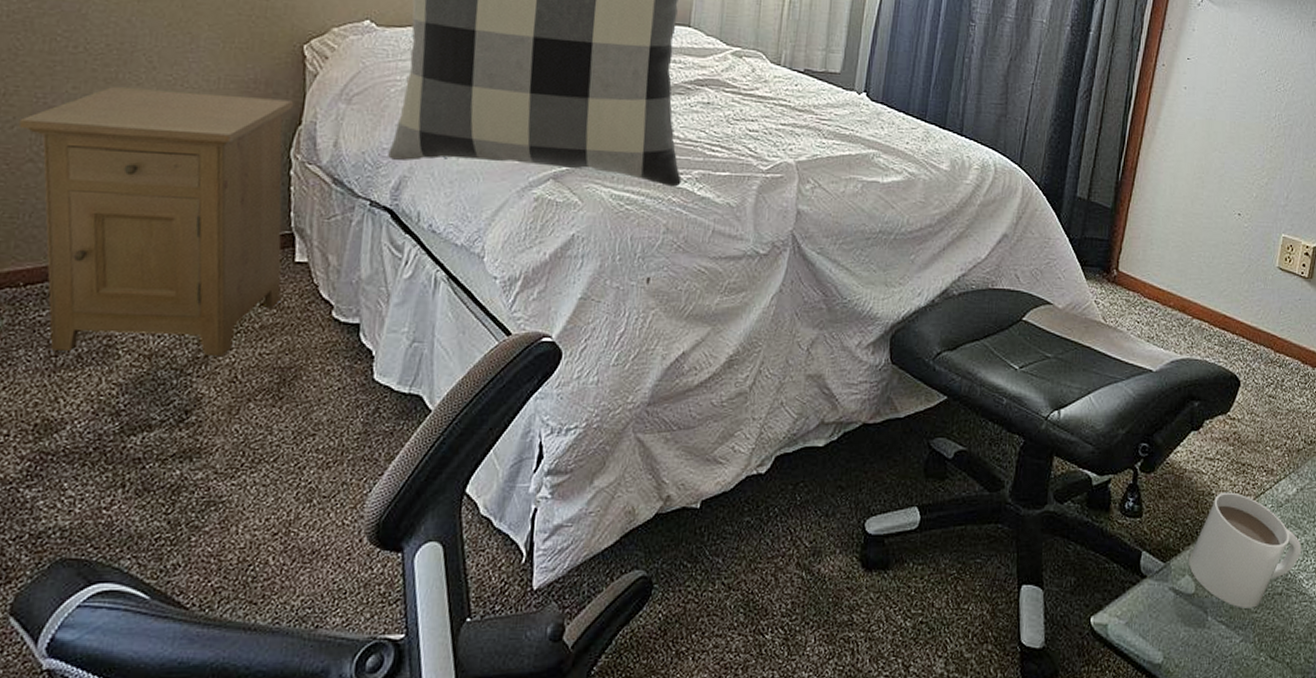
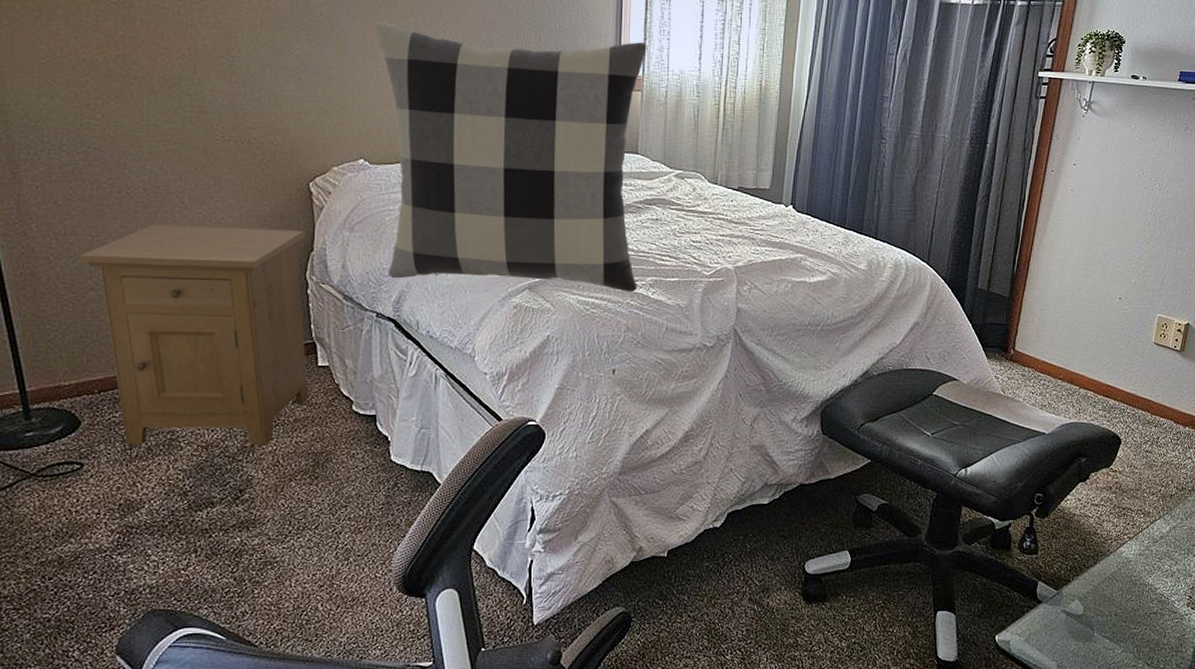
mug: present [1188,492,1301,608] -> none [1077,531,1173,626]

